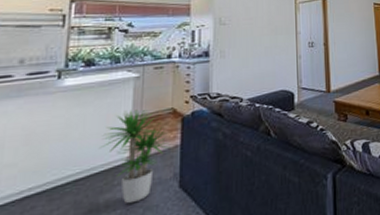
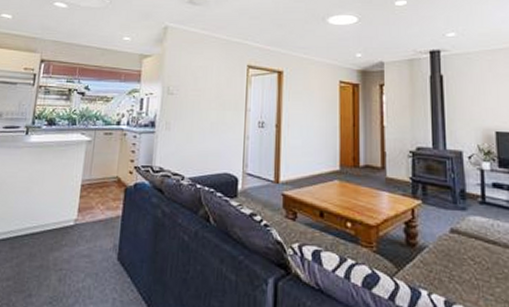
potted plant: present [100,109,170,204] -> none [53,173,113,267]

